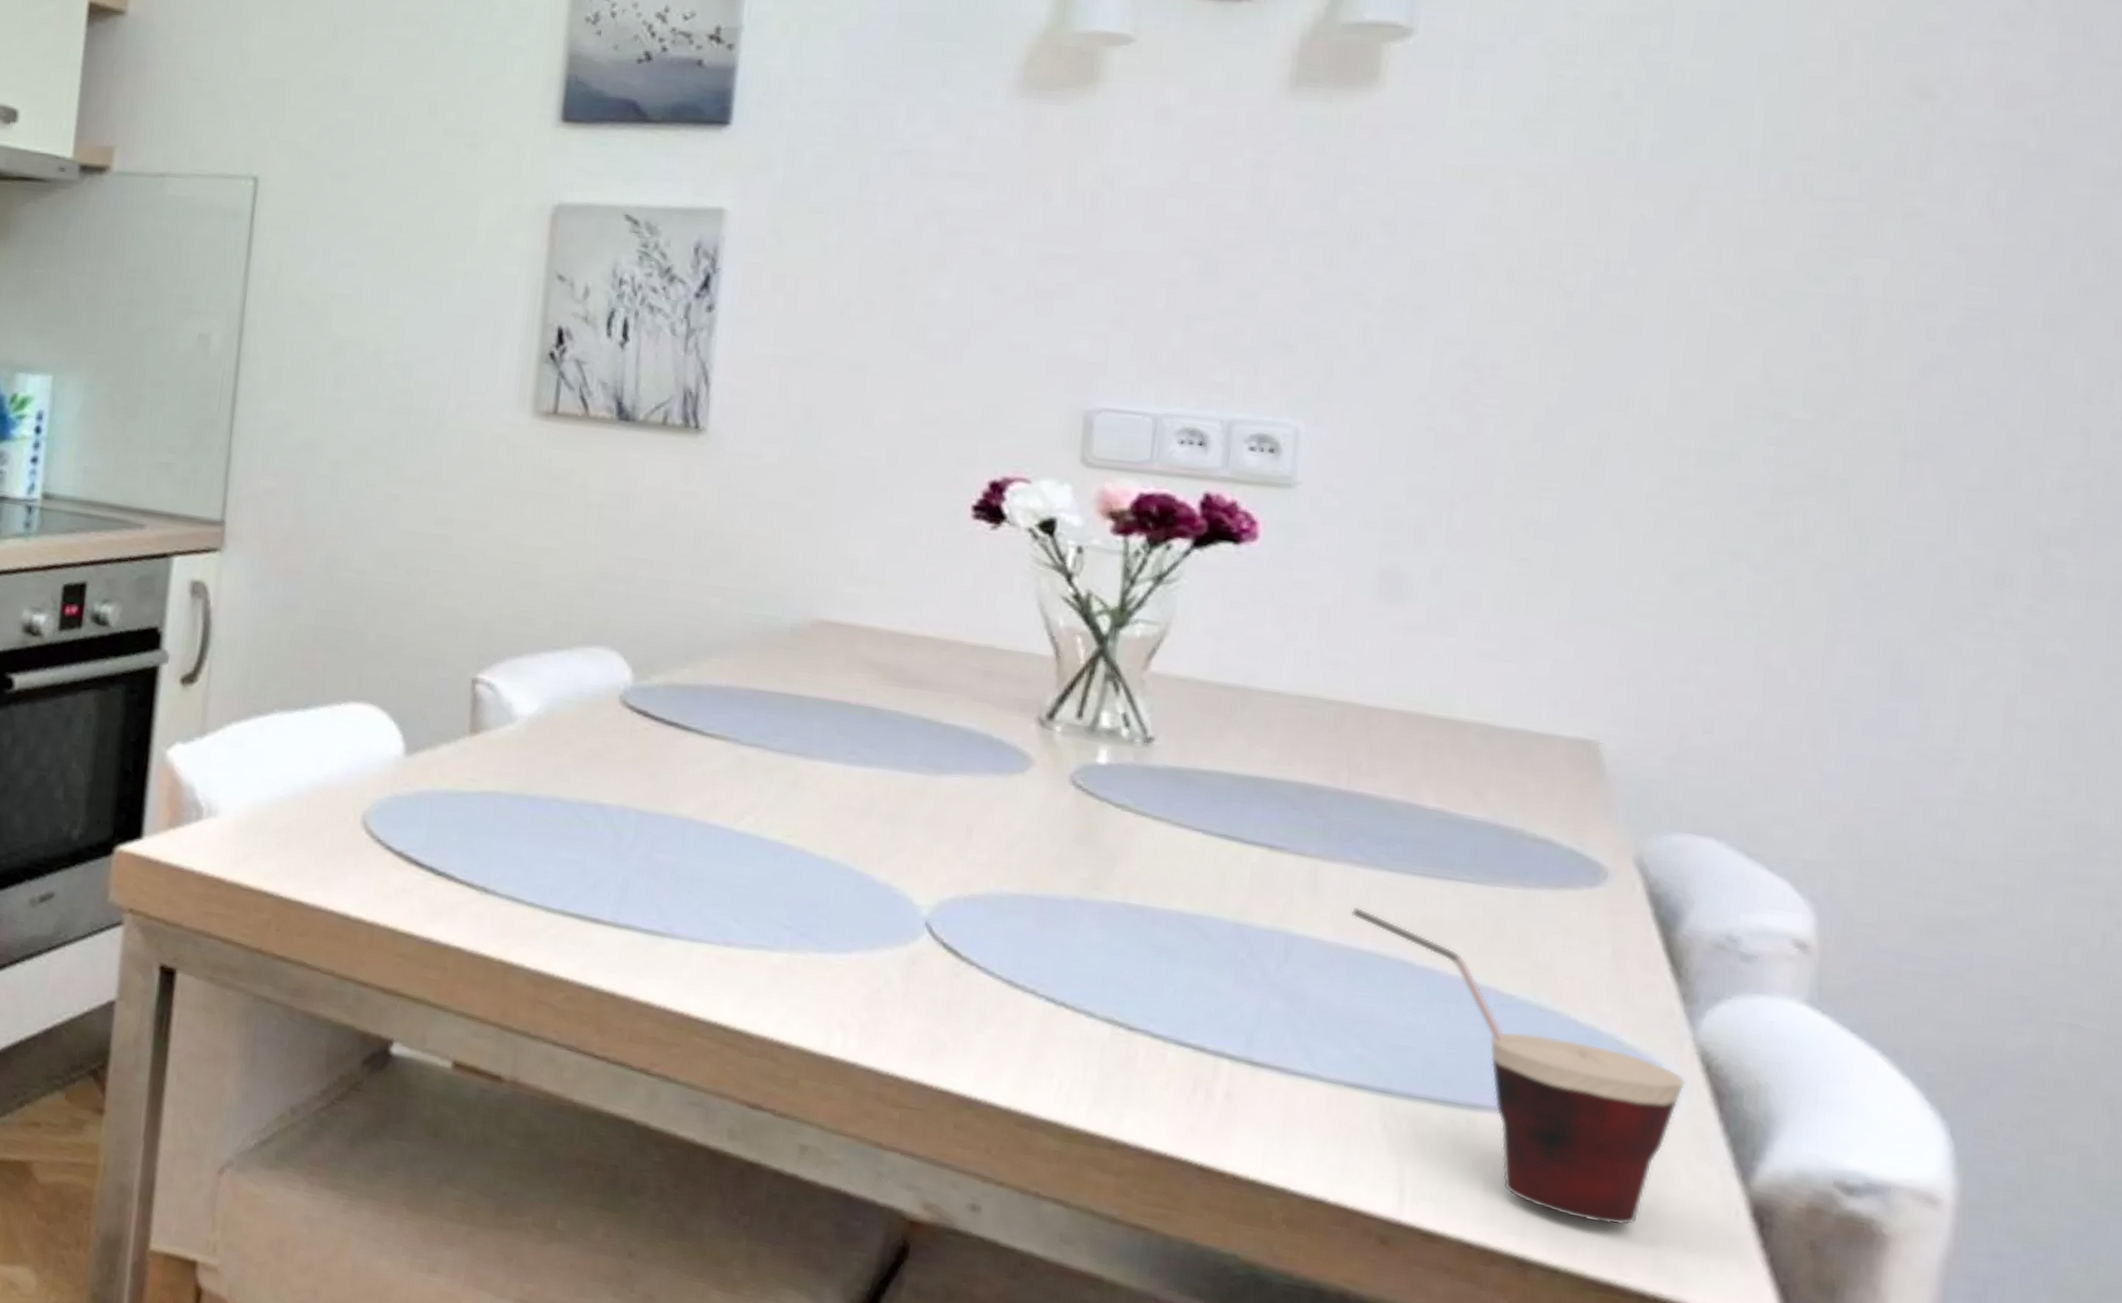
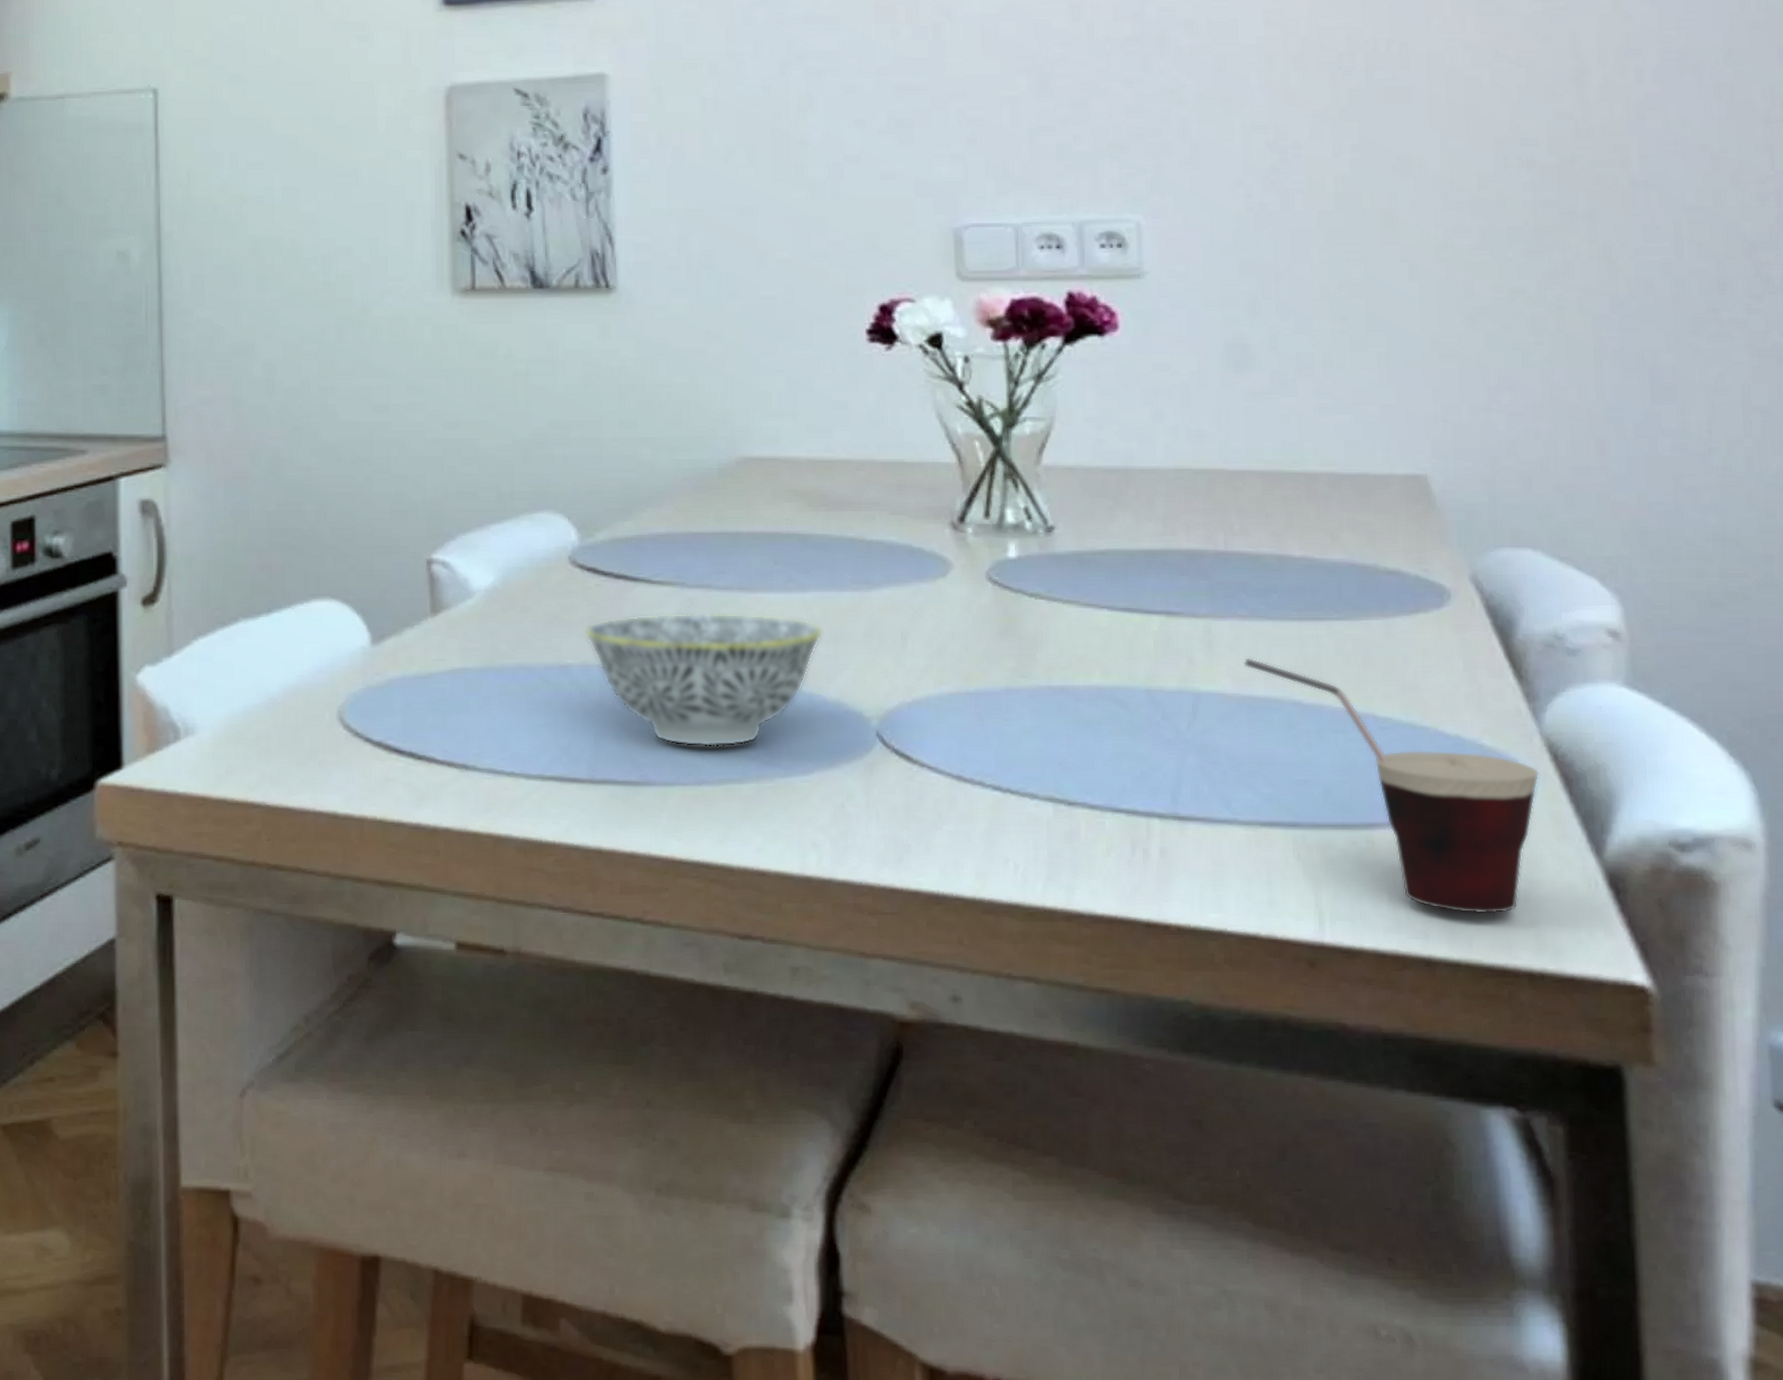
bowl: none [626,764,882,913] -> present [584,612,823,747]

